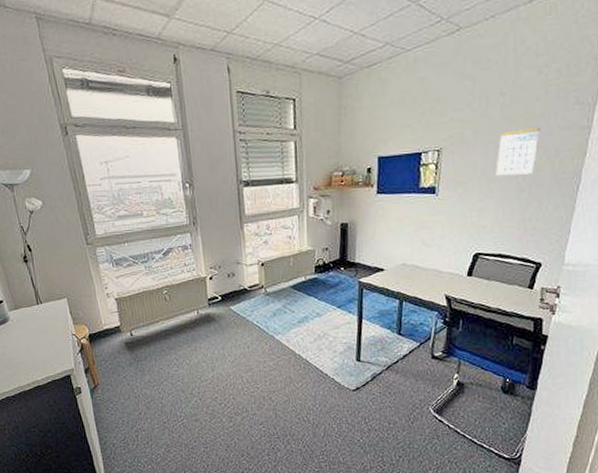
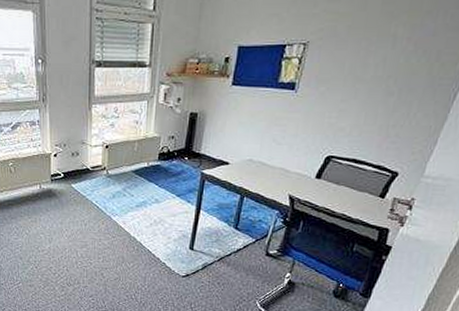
calendar: present [495,128,541,176] -> none [364,27,425,77]

